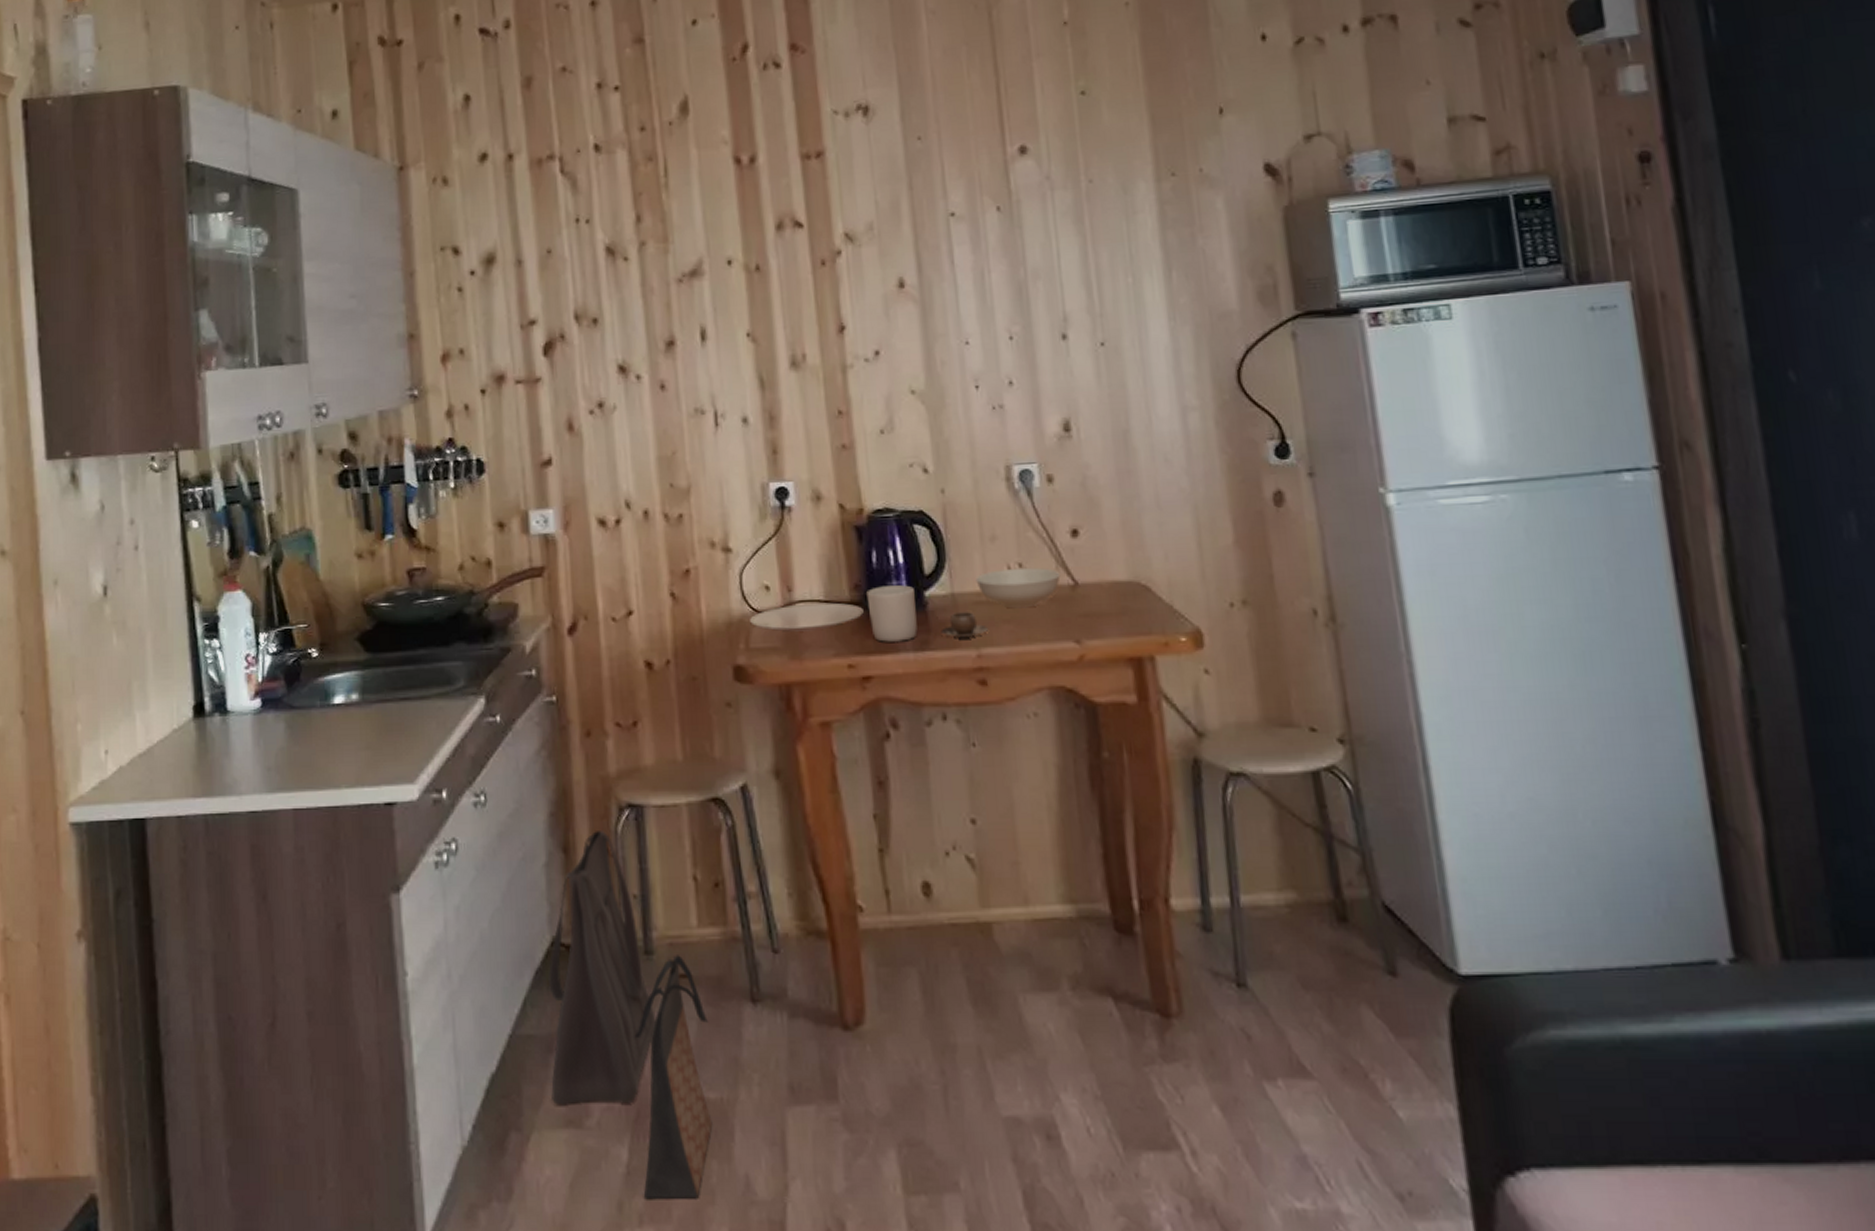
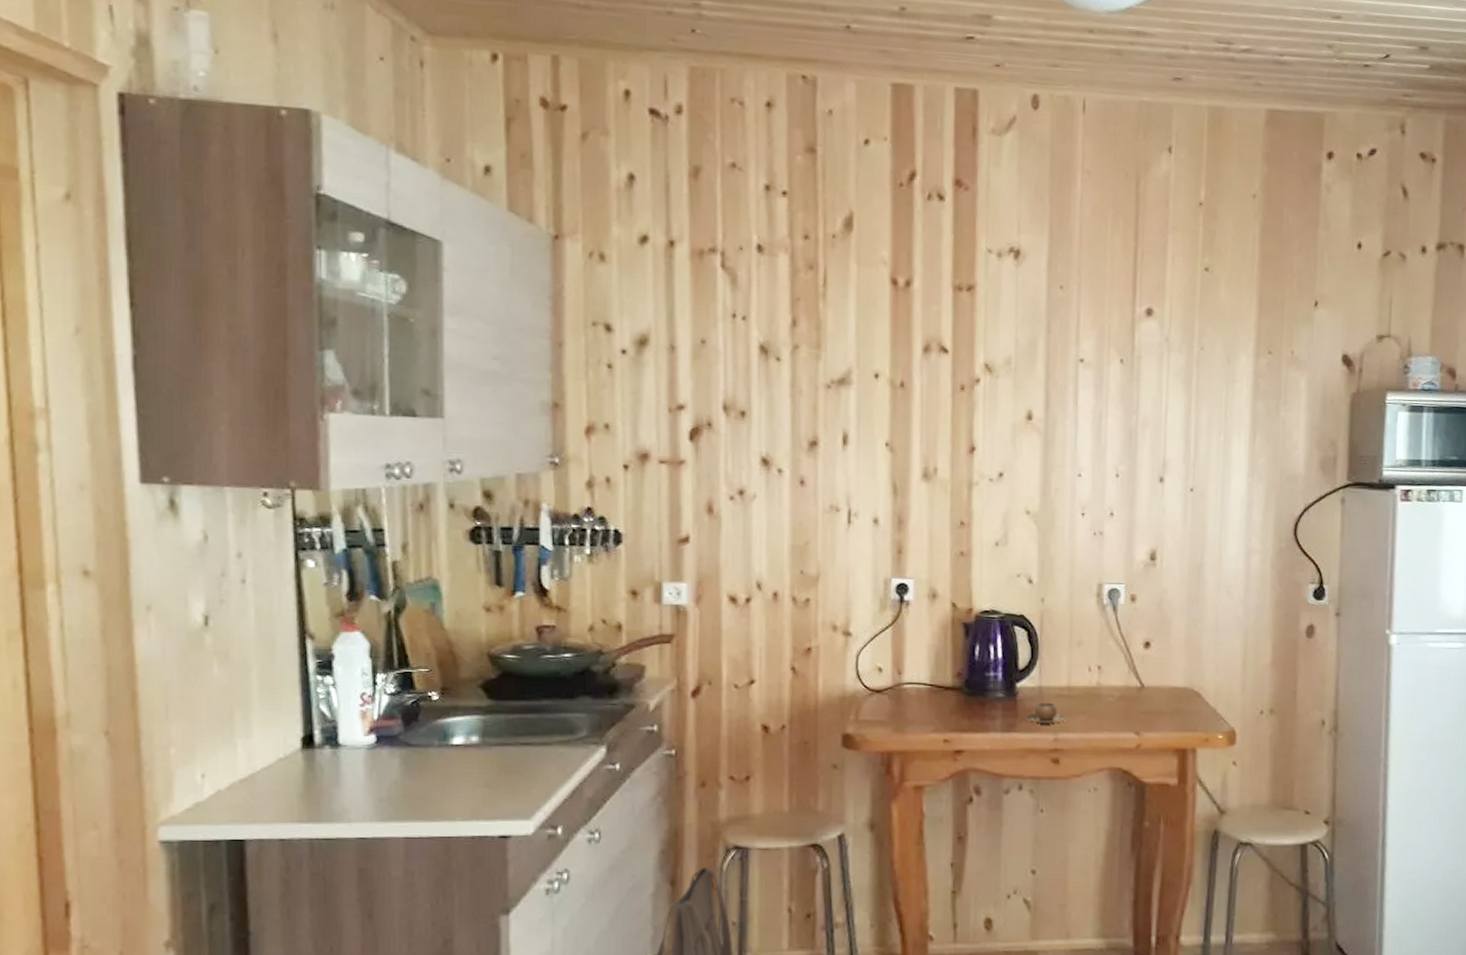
plate: present [750,602,864,632] -> none [862,685,962,709]
mug: present [866,585,918,642] -> none [966,676,1008,723]
bowl: present [975,567,1061,609] -> none [1061,669,1131,703]

